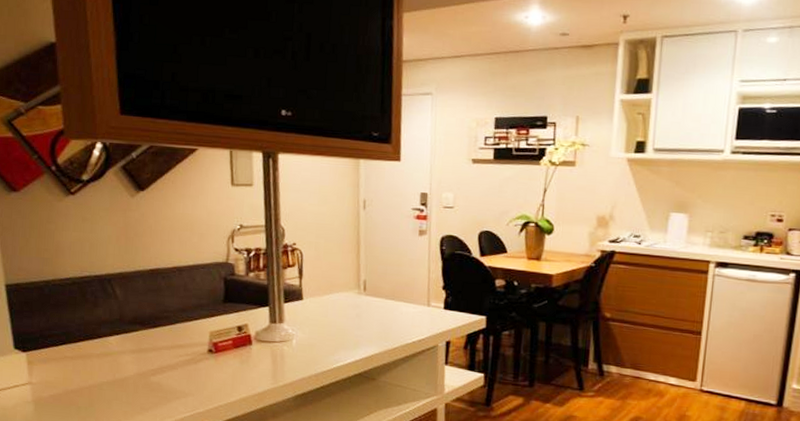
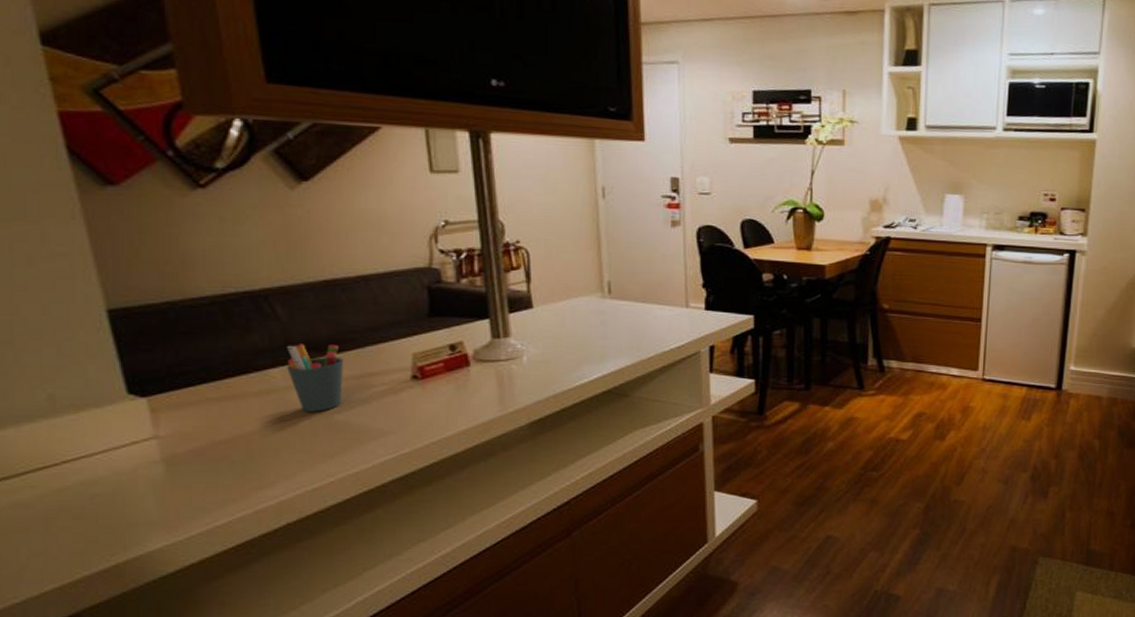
pen holder: none [120,318,161,373] -> present [287,344,344,412]

